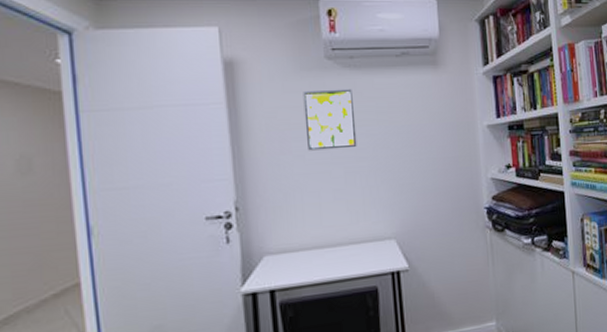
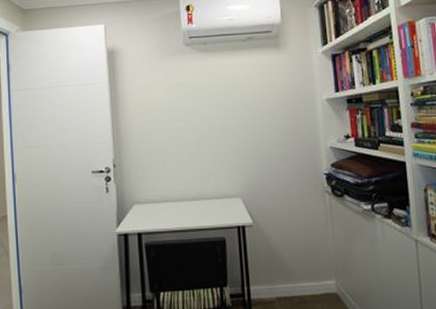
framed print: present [303,88,357,151] -> none [166,69,209,121]

